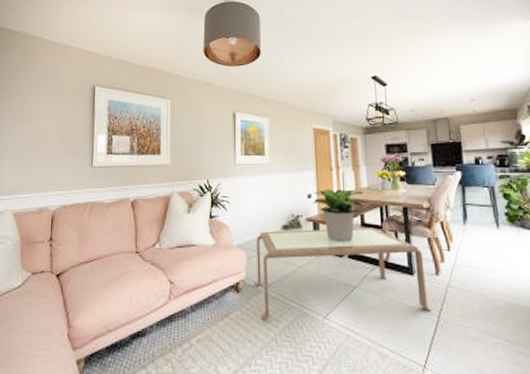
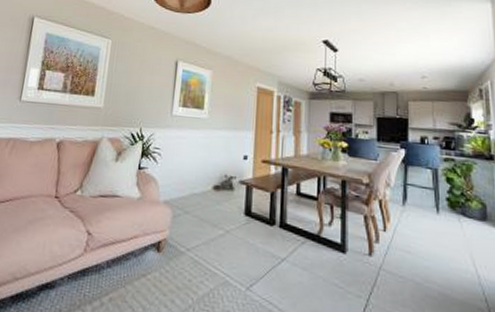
coffee table: present [254,227,431,320] -> none [177,190,360,295]
potted plant: present [312,189,368,242] -> none [247,152,306,211]

